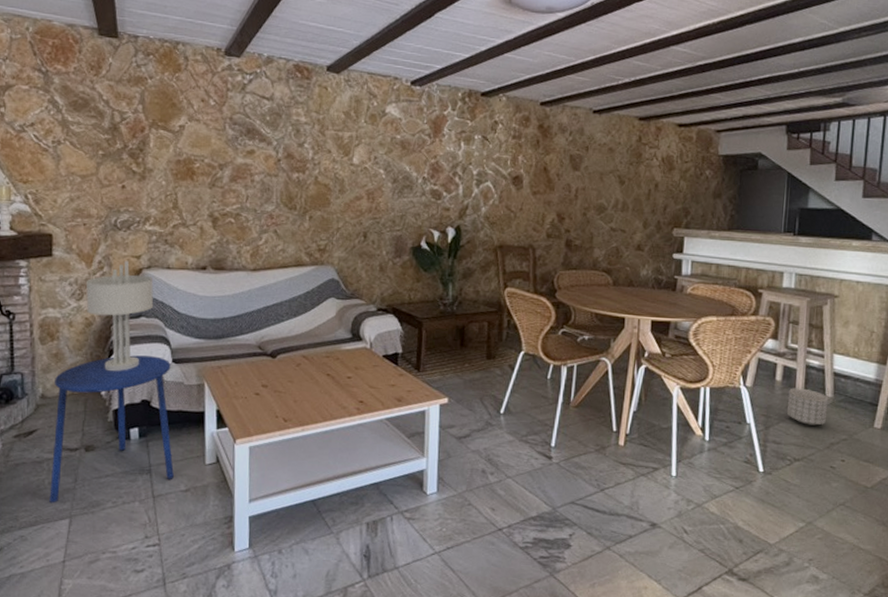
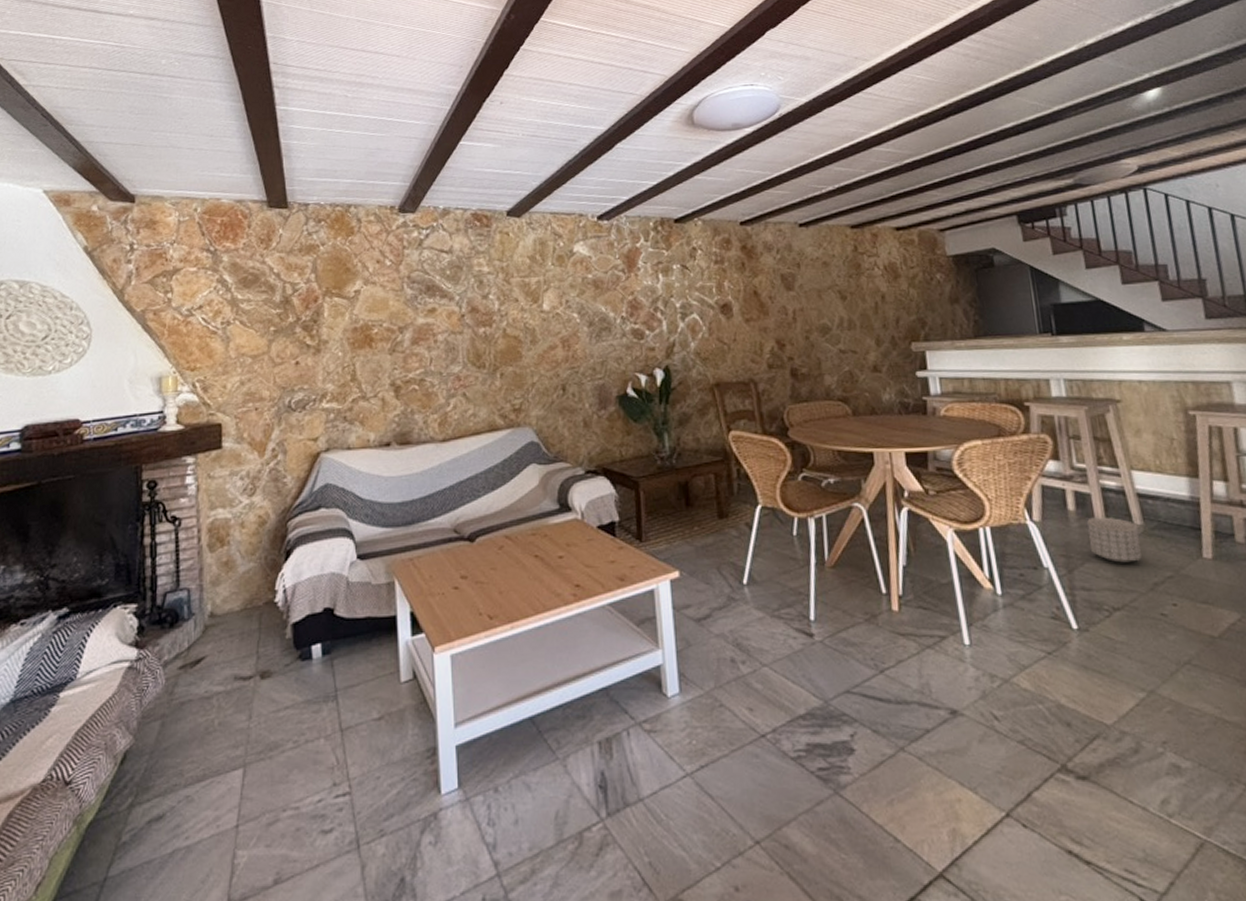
side table: present [49,355,174,504] -> none [219,553,364,750]
table lamp: present [85,260,154,372] -> none [258,444,334,577]

